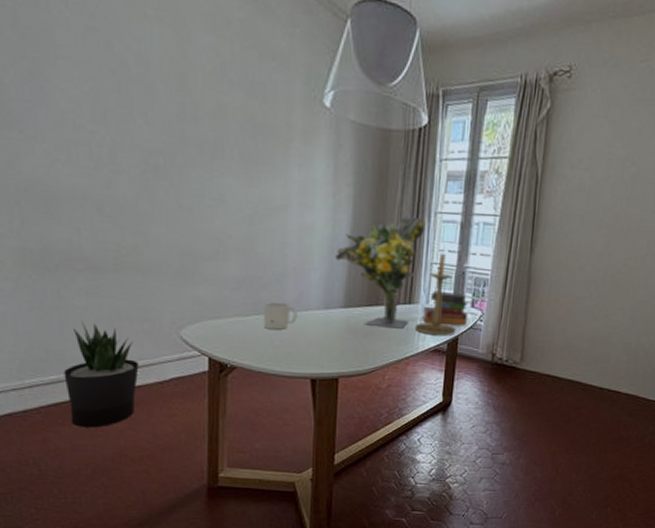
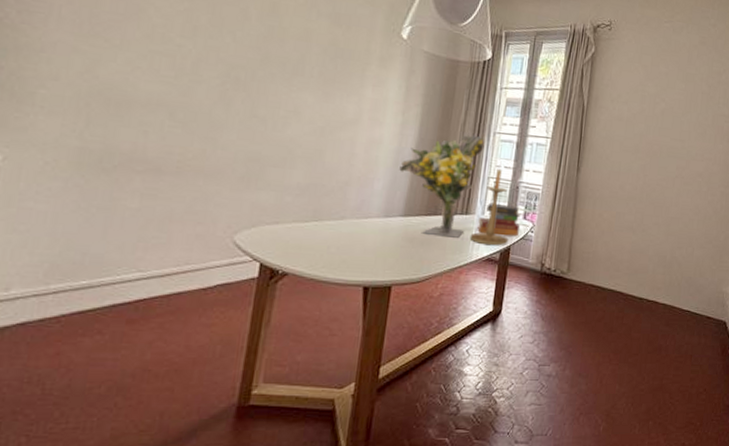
planter: present [64,321,139,428] -> none [94,223,184,339]
mug: present [263,301,297,330] -> none [321,208,357,236]

